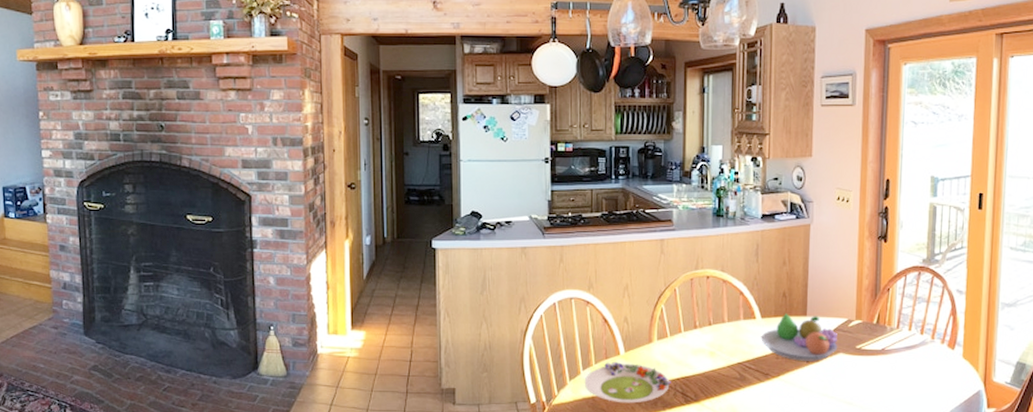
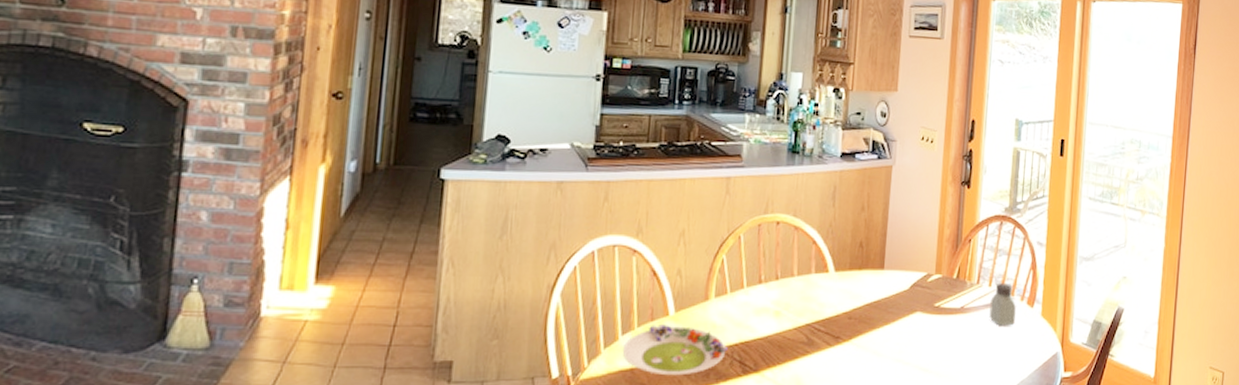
fruit bowl: present [761,313,838,361] -> none [833,266,916,321]
saltshaker: none [910,327,937,366] -> present [989,282,1016,326]

